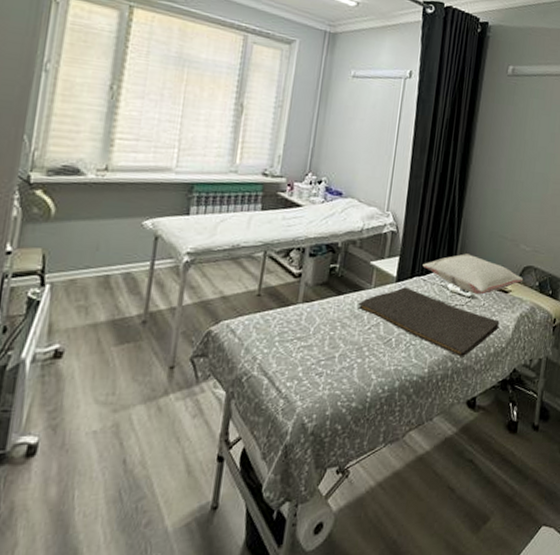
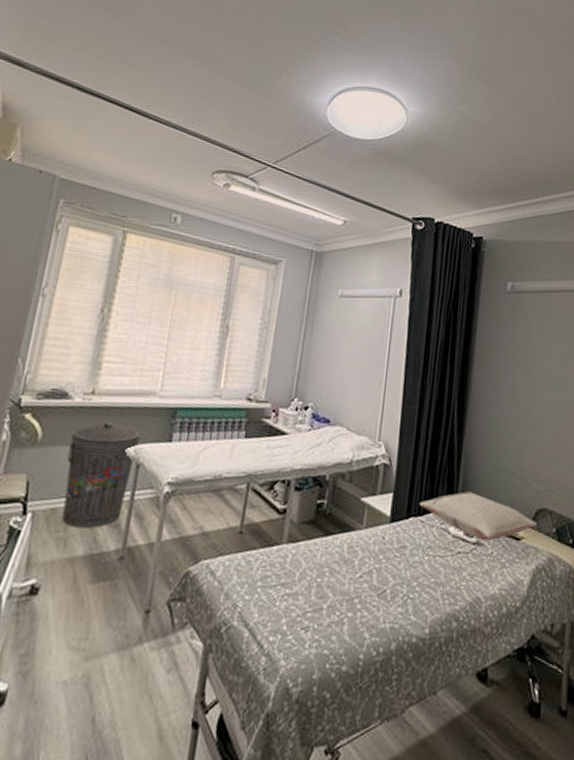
trash can: none [82,196,158,297] -> present [62,421,141,528]
hand towel: present [358,287,500,357] -> none [348,528,512,617]

